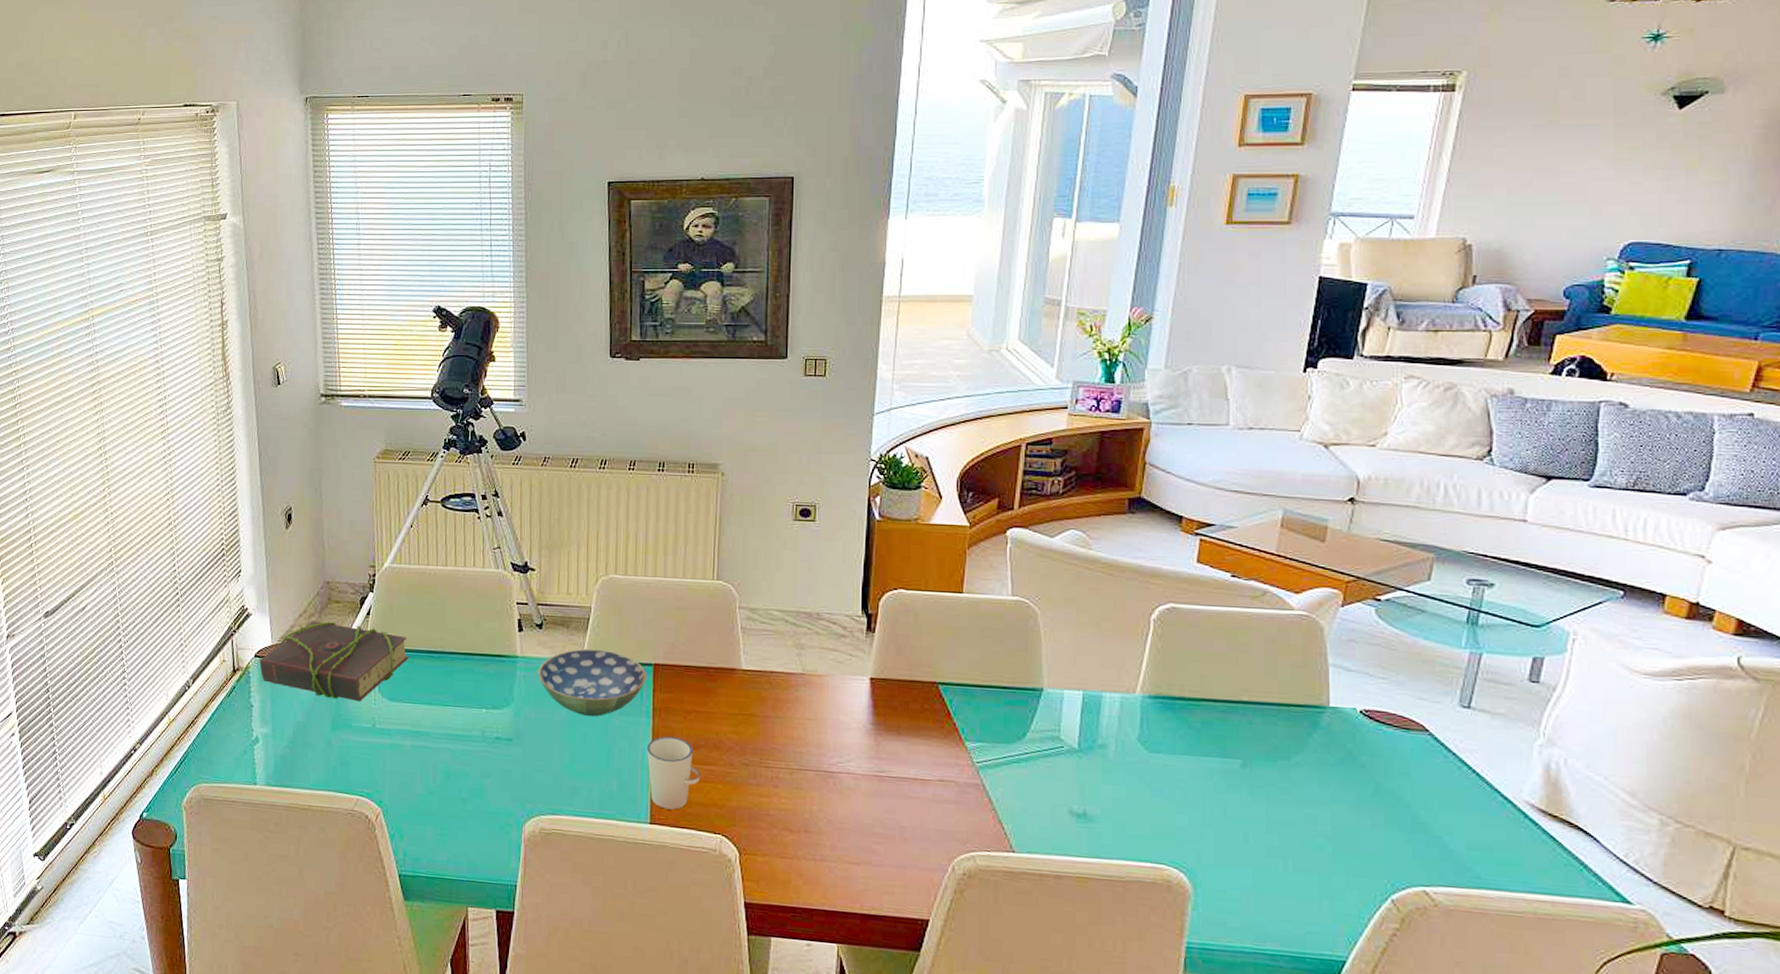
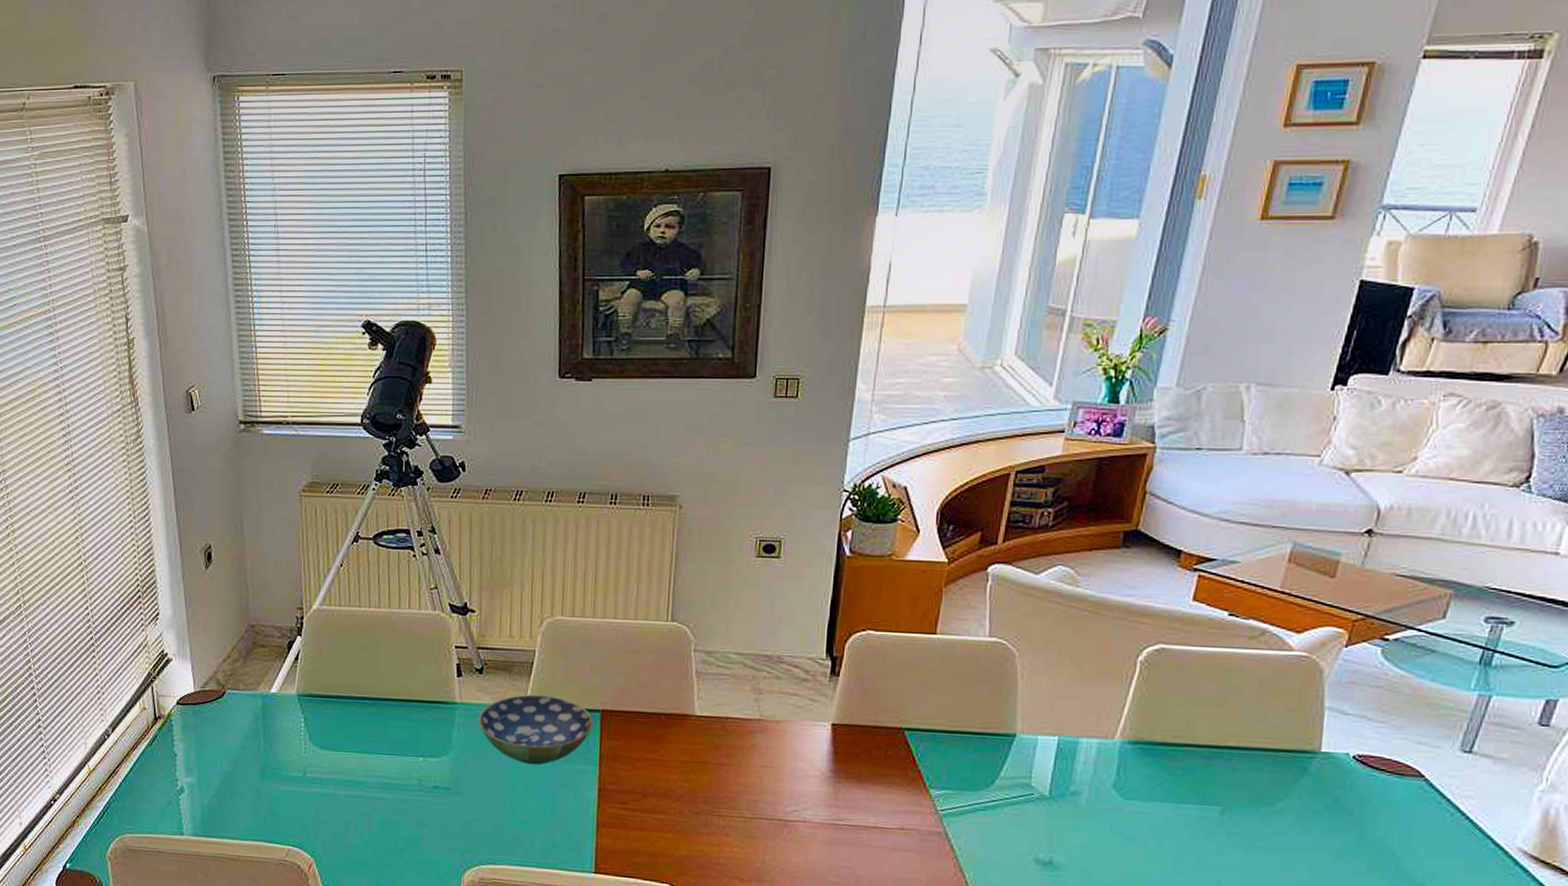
book: present [259,621,409,702] -> none [182,666,341,751]
cup: present [647,736,701,810] -> none [593,784,649,859]

